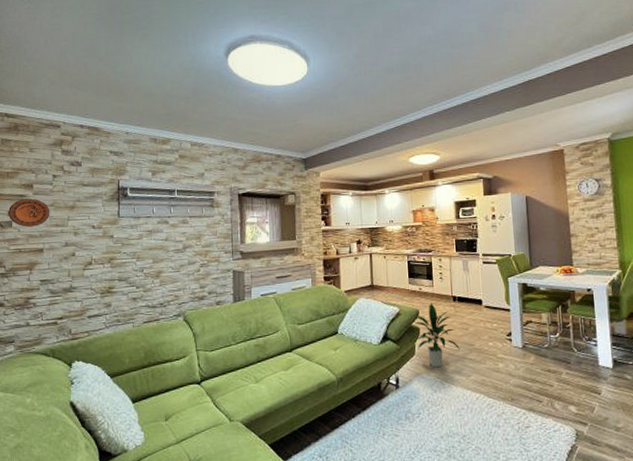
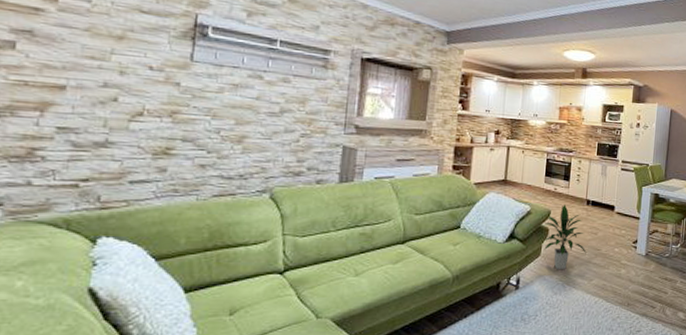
decorative plate: present [8,198,50,227] -> none [11,13,83,54]

